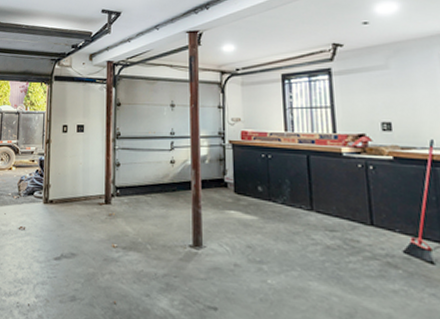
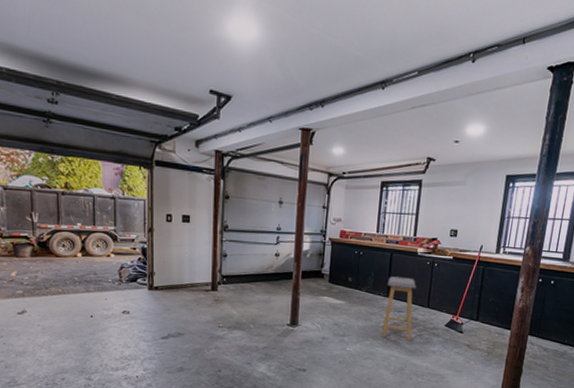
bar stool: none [309,184,358,274] -> present [381,276,417,341]

